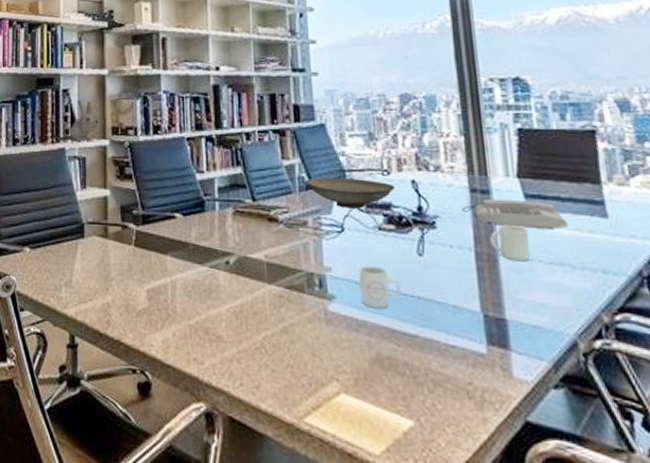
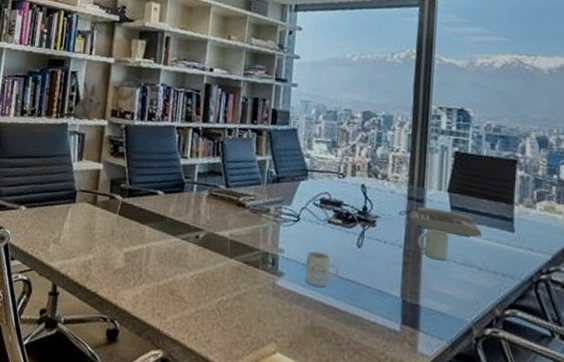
decorative bowl: present [307,177,394,209] -> none [274,174,347,204]

